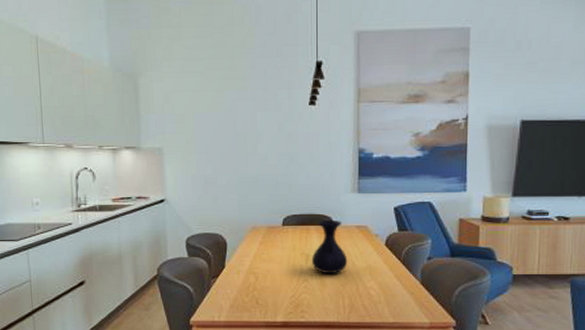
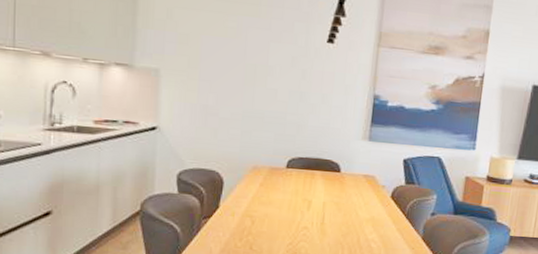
vase: present [312,219,348,274] -> none [314,165,352,223]

